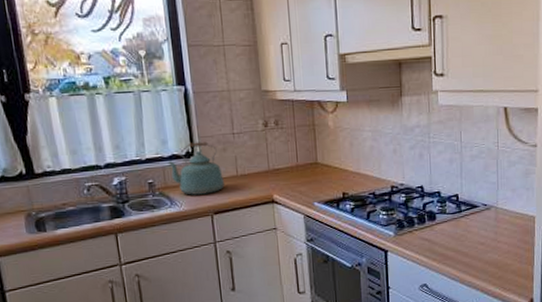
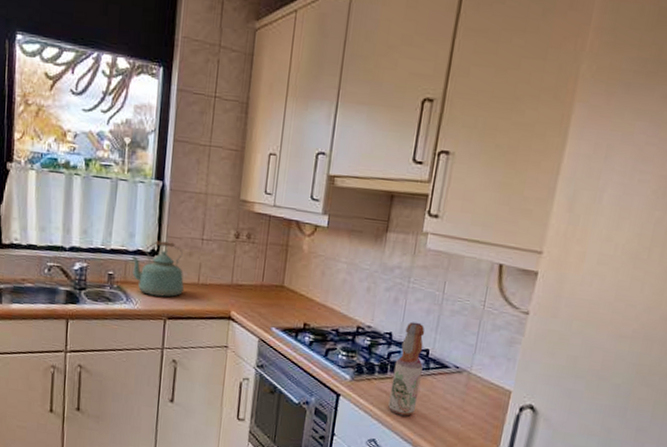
bottle: none [430,172,457,258] -> present [388,321,425,416]

